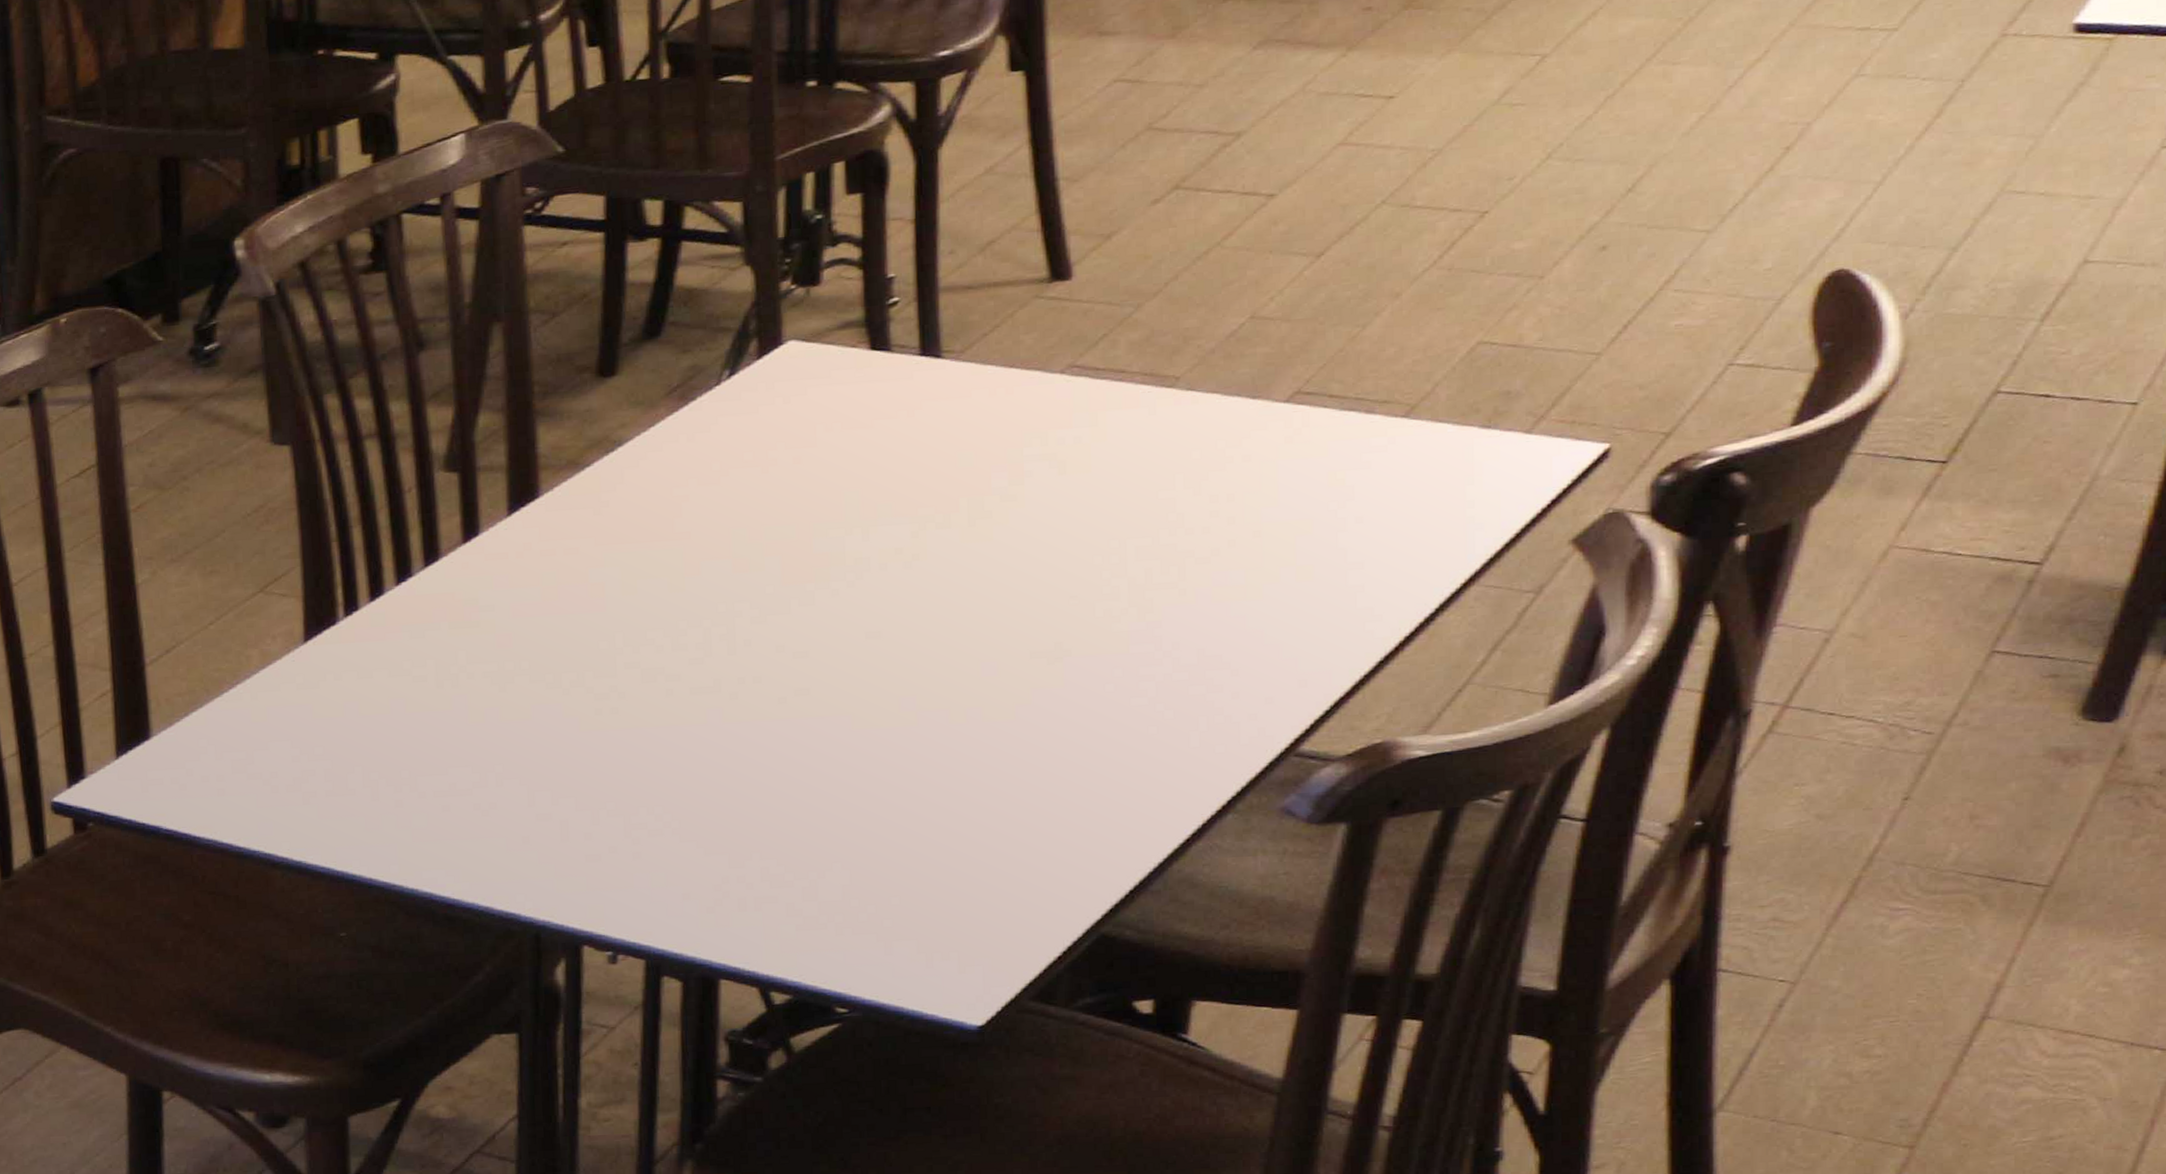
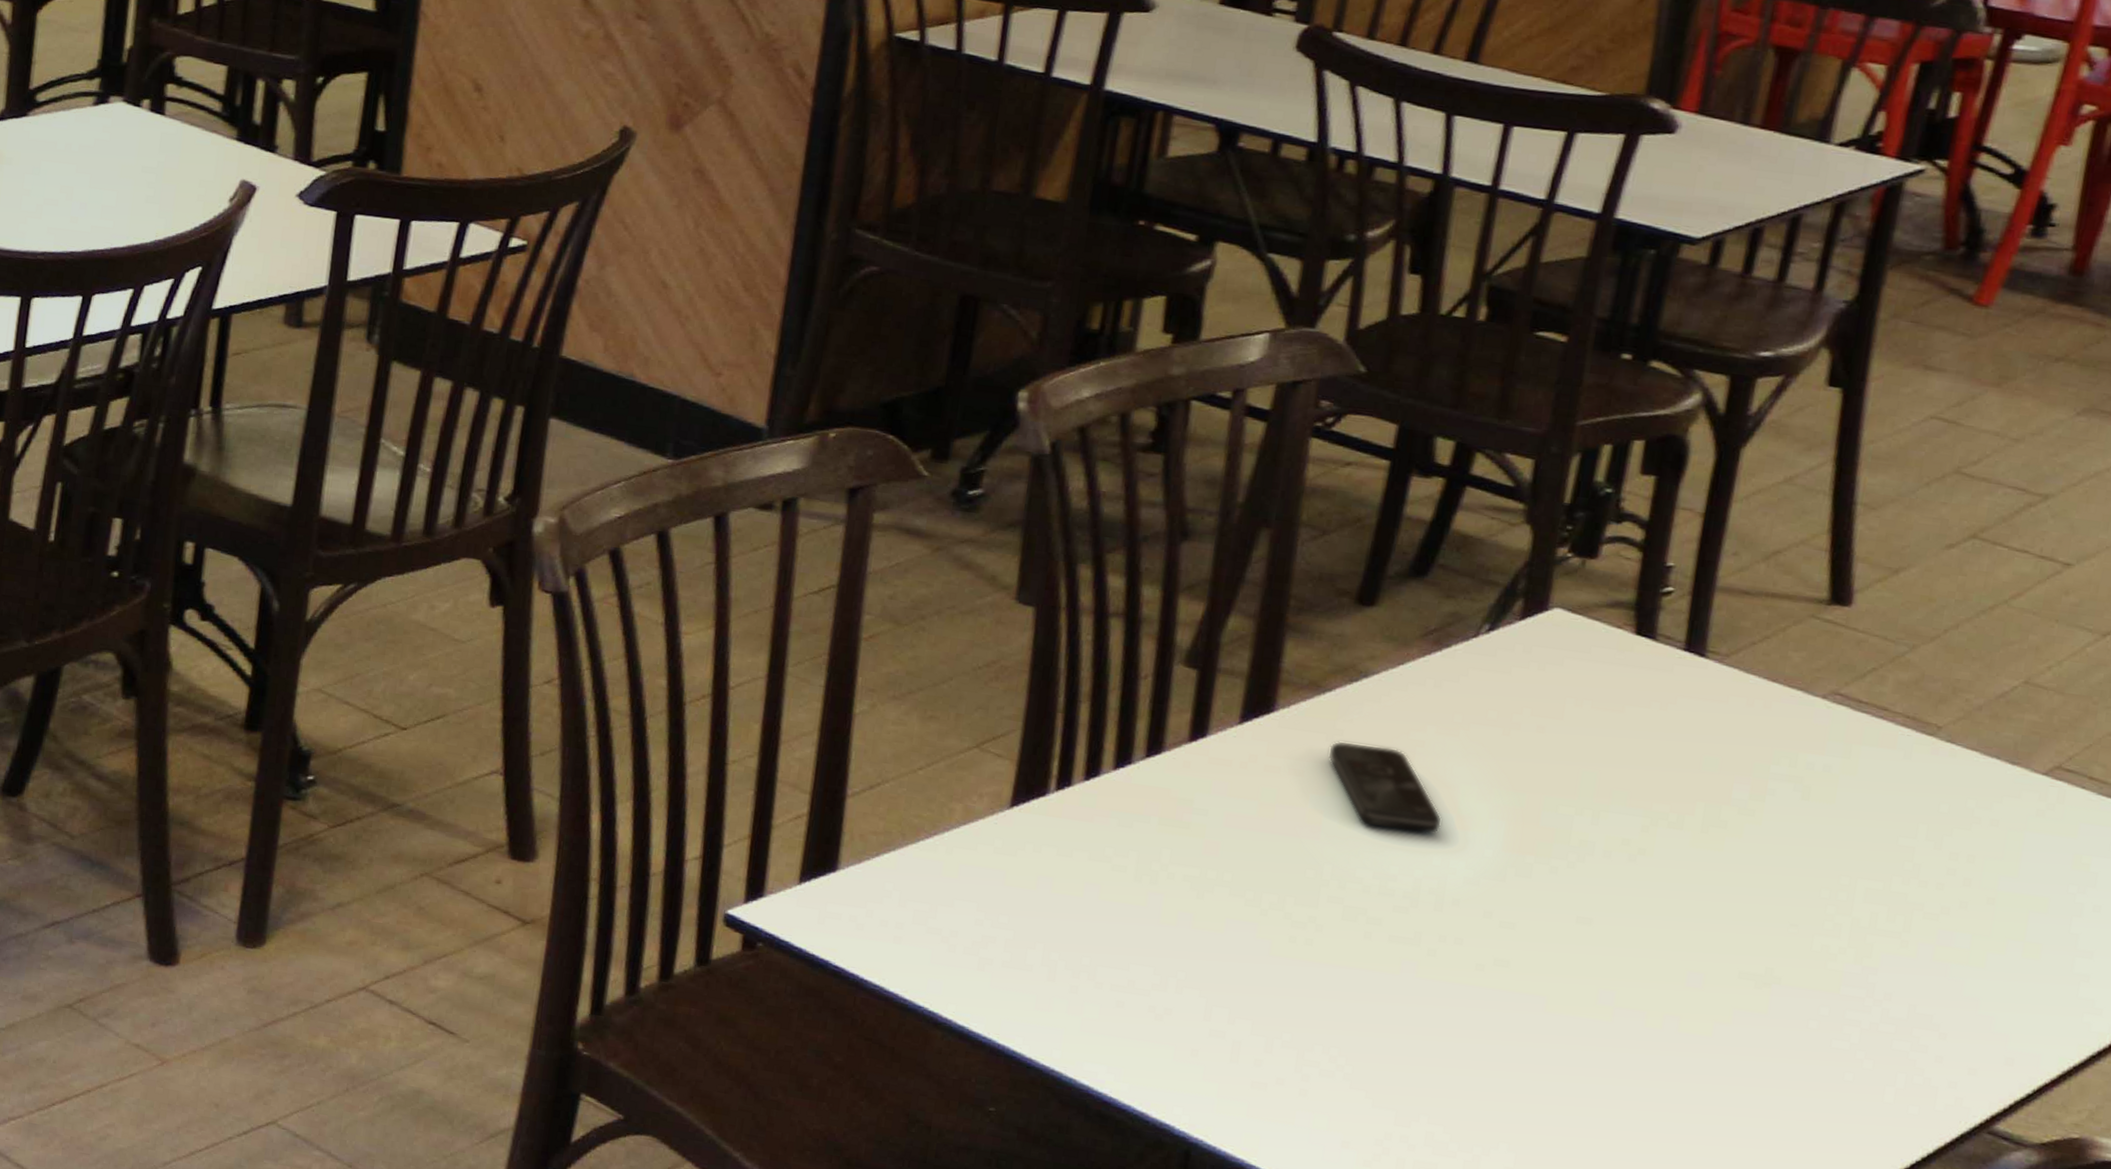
mobile phone: none [597,507,720,588] -> present [1327,740,1443,834]

